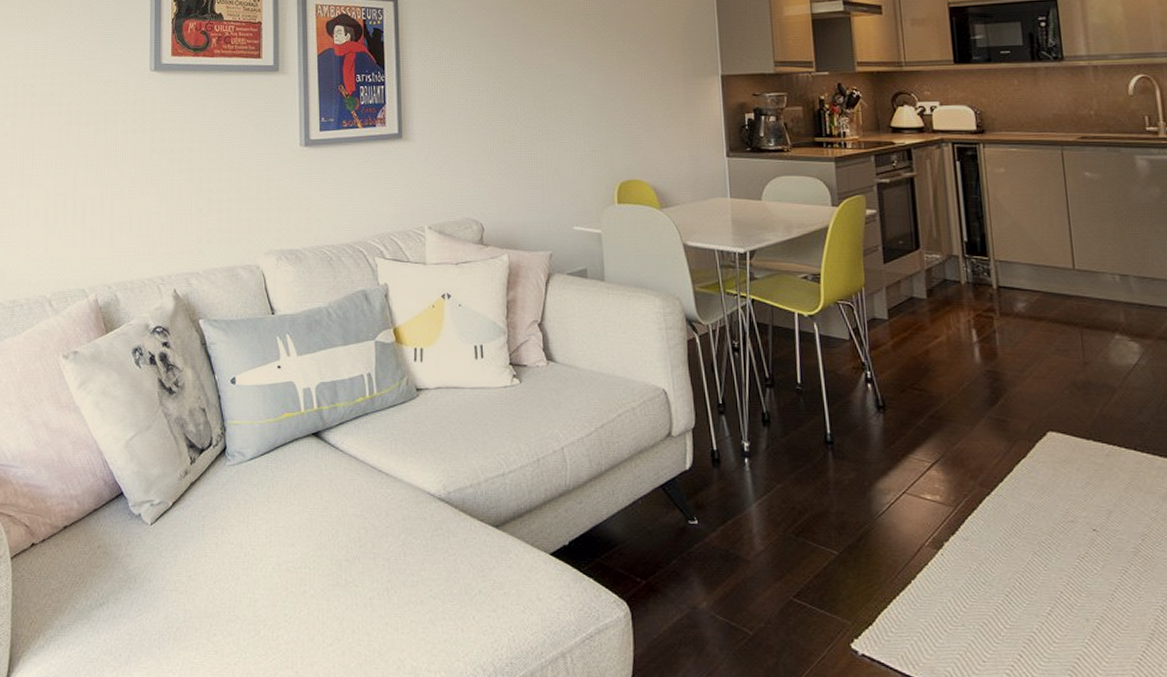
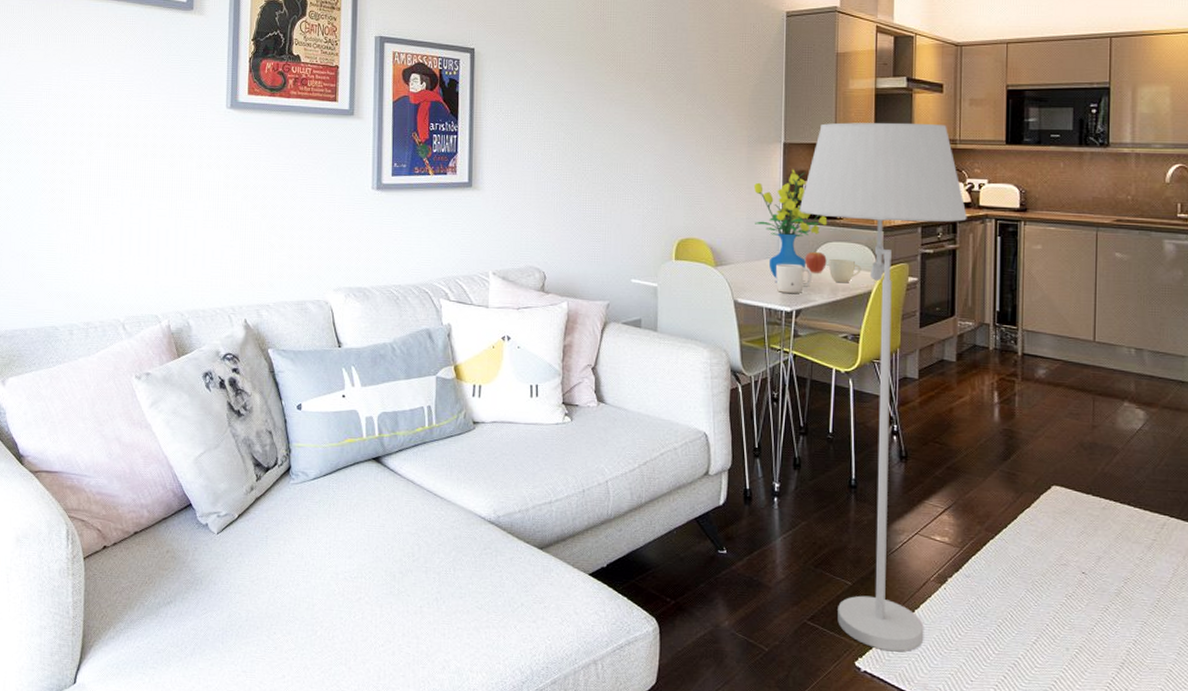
bouquet: none [694,102,775,223] -> present [754,169,828,283]
mug: none [725,202,764,234] -> present [776,264,812,294]
floor lamp: none [743,47,925,631] -> present [799,122,967,652]
fruit: none [753,185,778,210] -> present [804,250,827,273]
cup: none [779,193,815,220] -> present [828,258,861,283]

